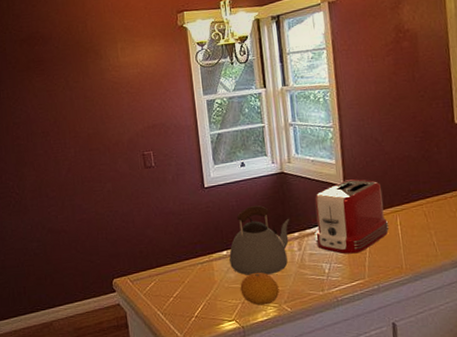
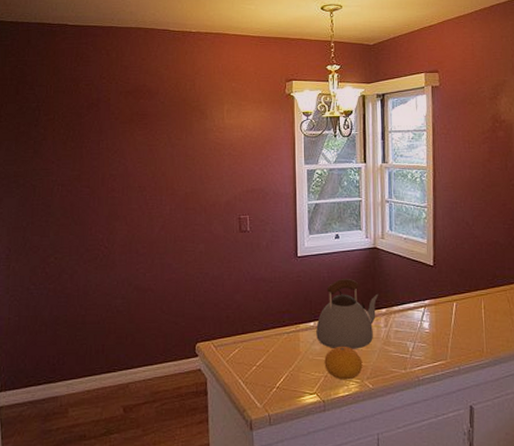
toaster: present [314,179,390,254] -> none [402,260,474,334]

